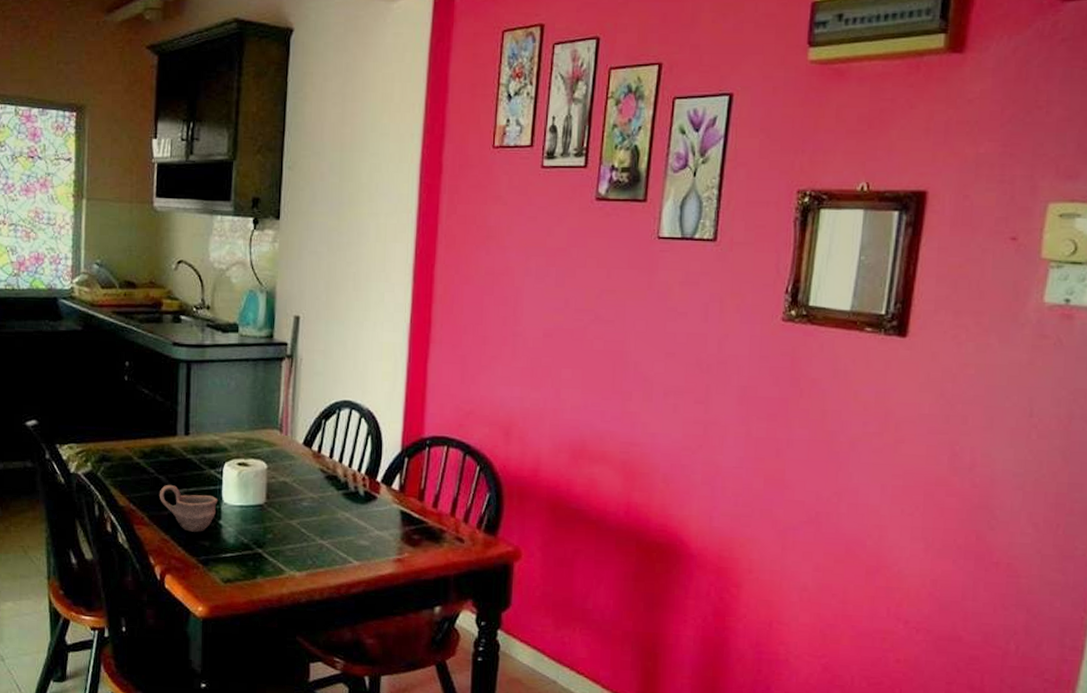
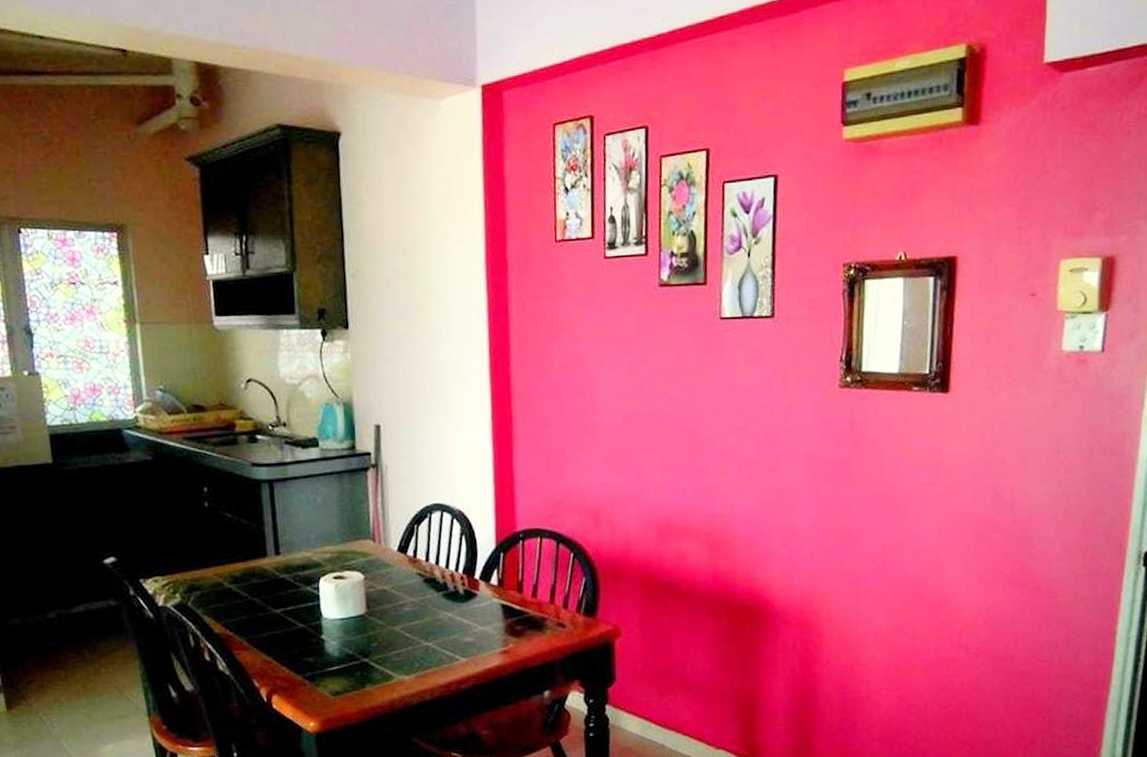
cup: present [159,484,218,532] -> none [255,606,318,650]

